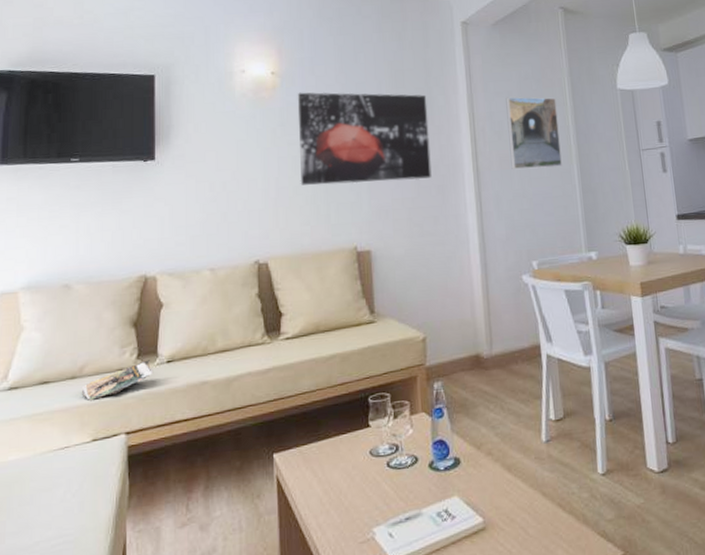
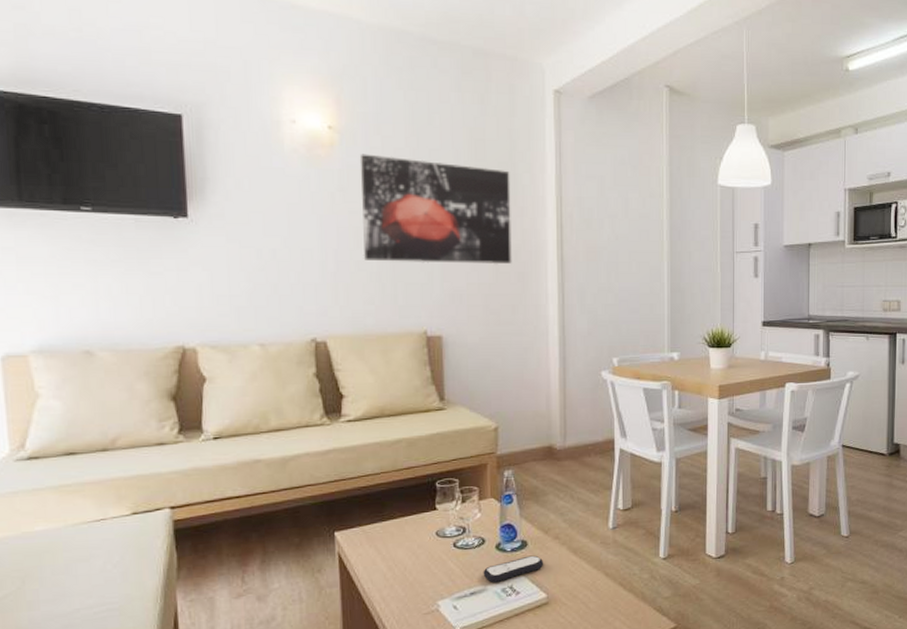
magazine: present [81,360,154,400] -> none [115,435,199,474]
remote control: none [417,474,479,507] -> present [483,555,544,583]
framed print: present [506,97,562,170] -> none [598,182,652,263]

